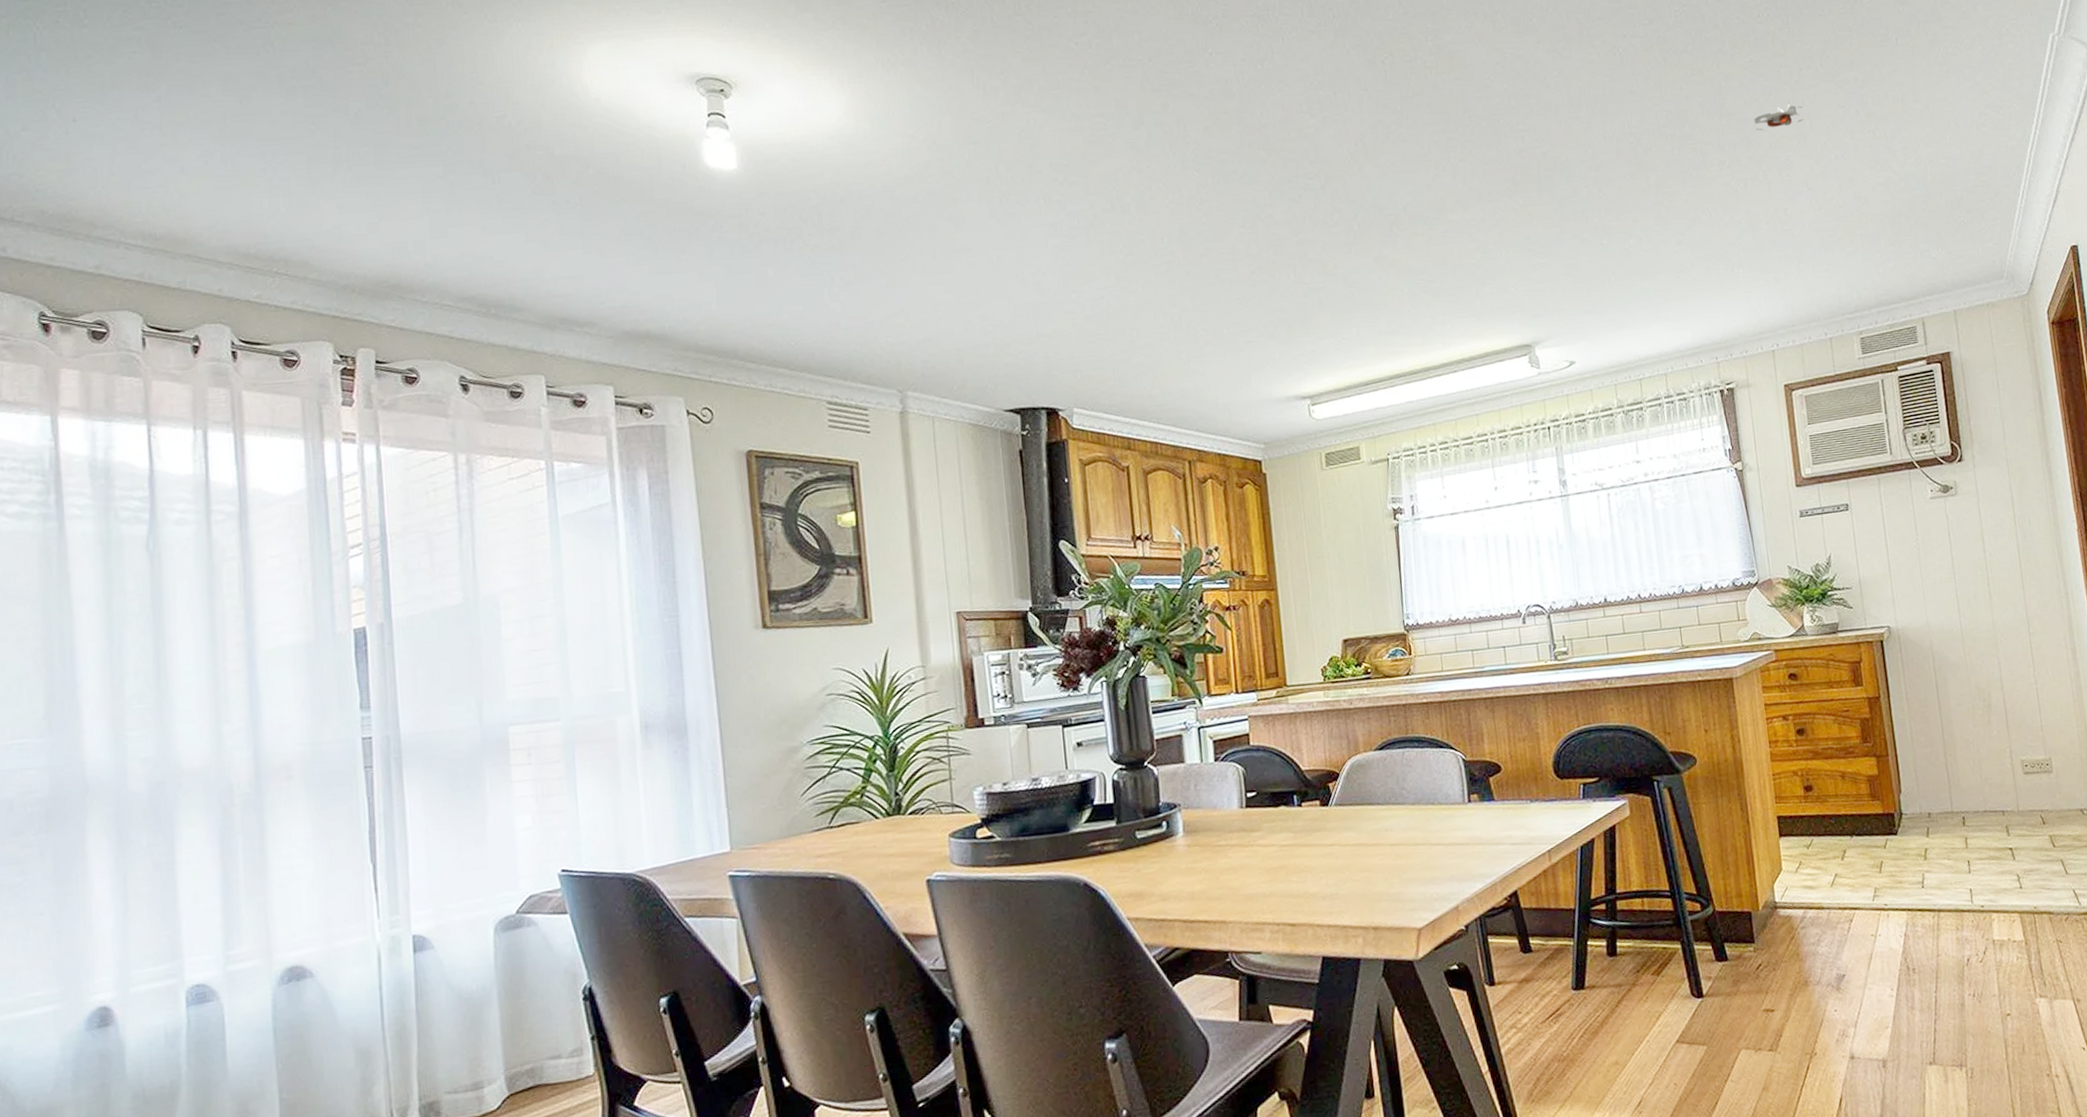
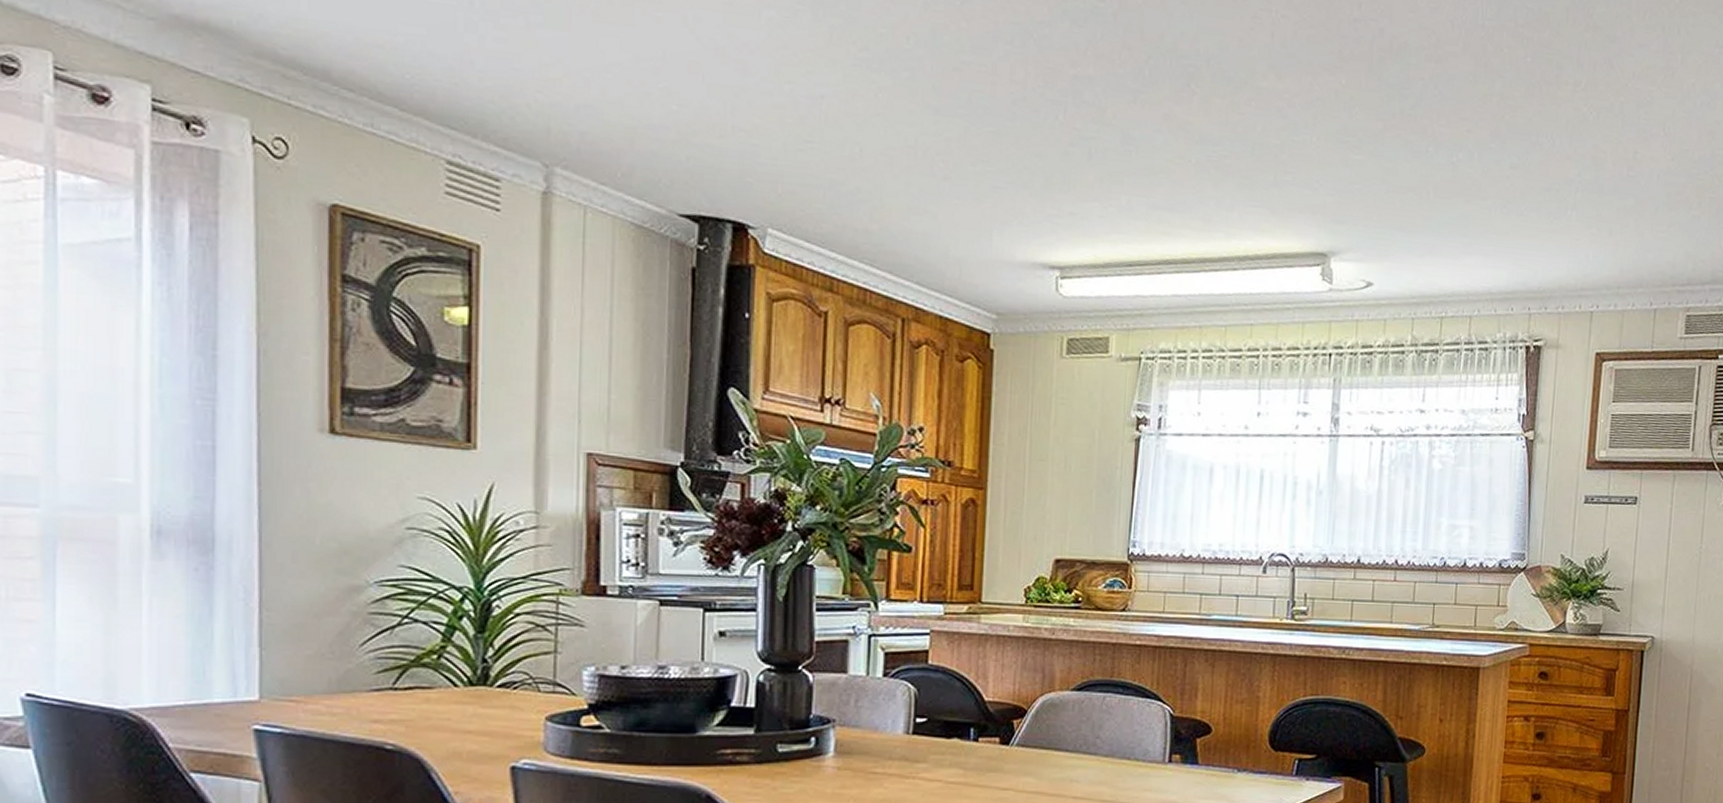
smoke detector: present [1753,104,1803,130] -> none [1621,30,1677,56]

